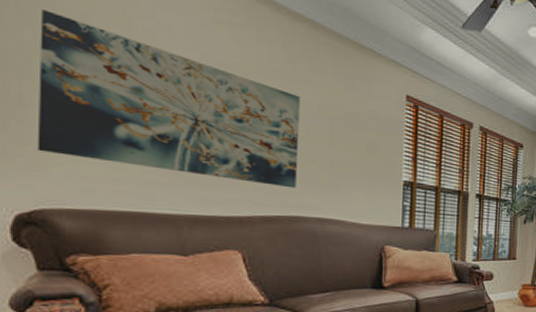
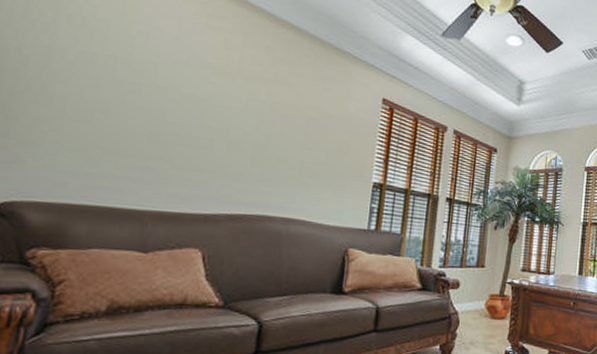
wall art: present [37,10,300,189] -> none [18,14,278,187]

